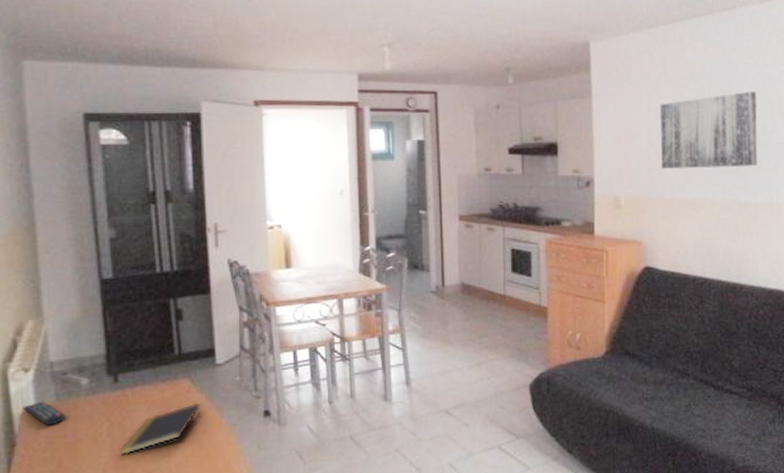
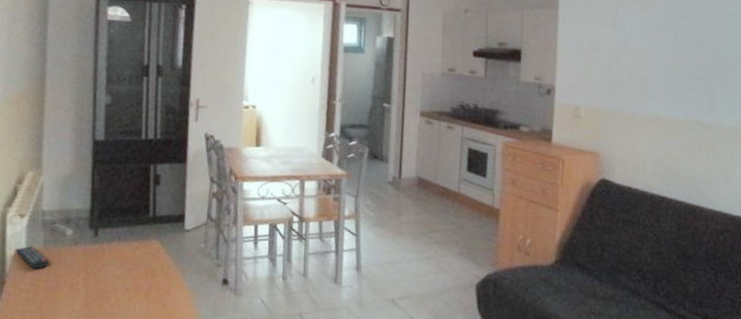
notepad: present [120,402,202,456] -> none [92,263,168,306]
wall art: present [659,90,758,169] -> none [624,12,728,89]

